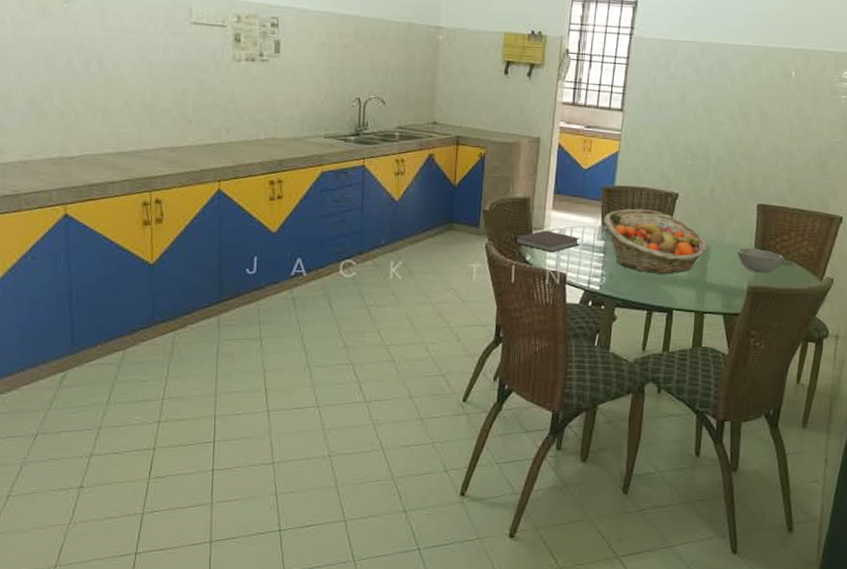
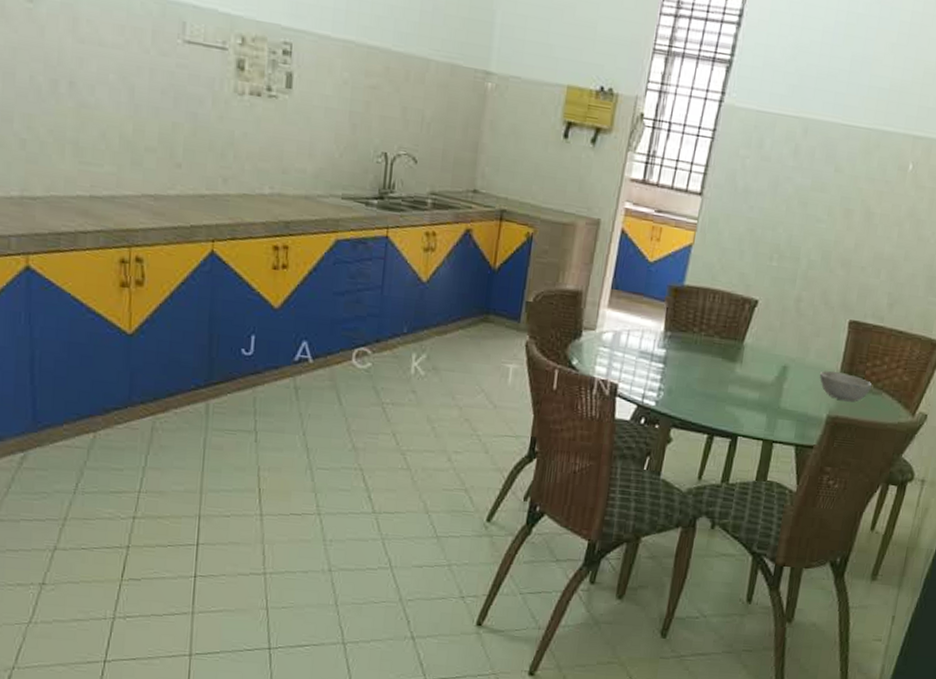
notebook: present [514,230,580,253] -> none [560,331,637,359]
fruit basket: present [604,208,707,273] -> none [667,313,786,394]

